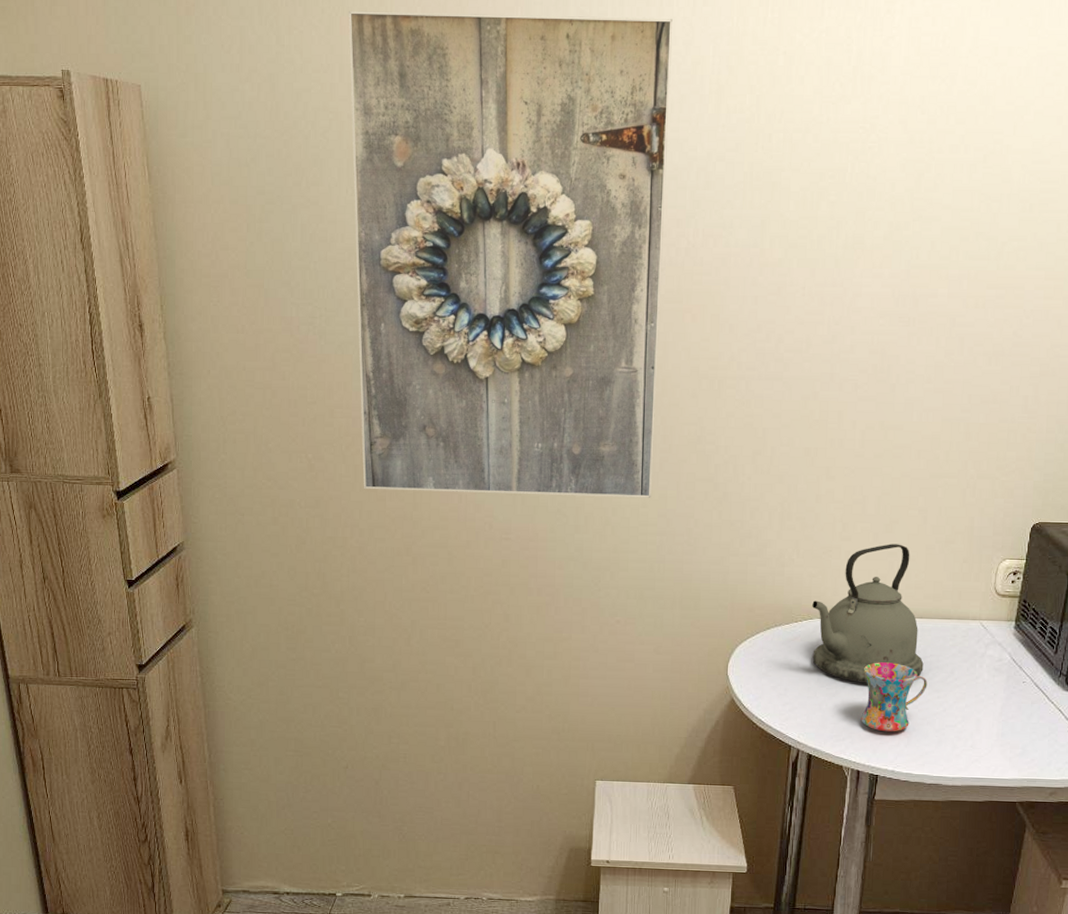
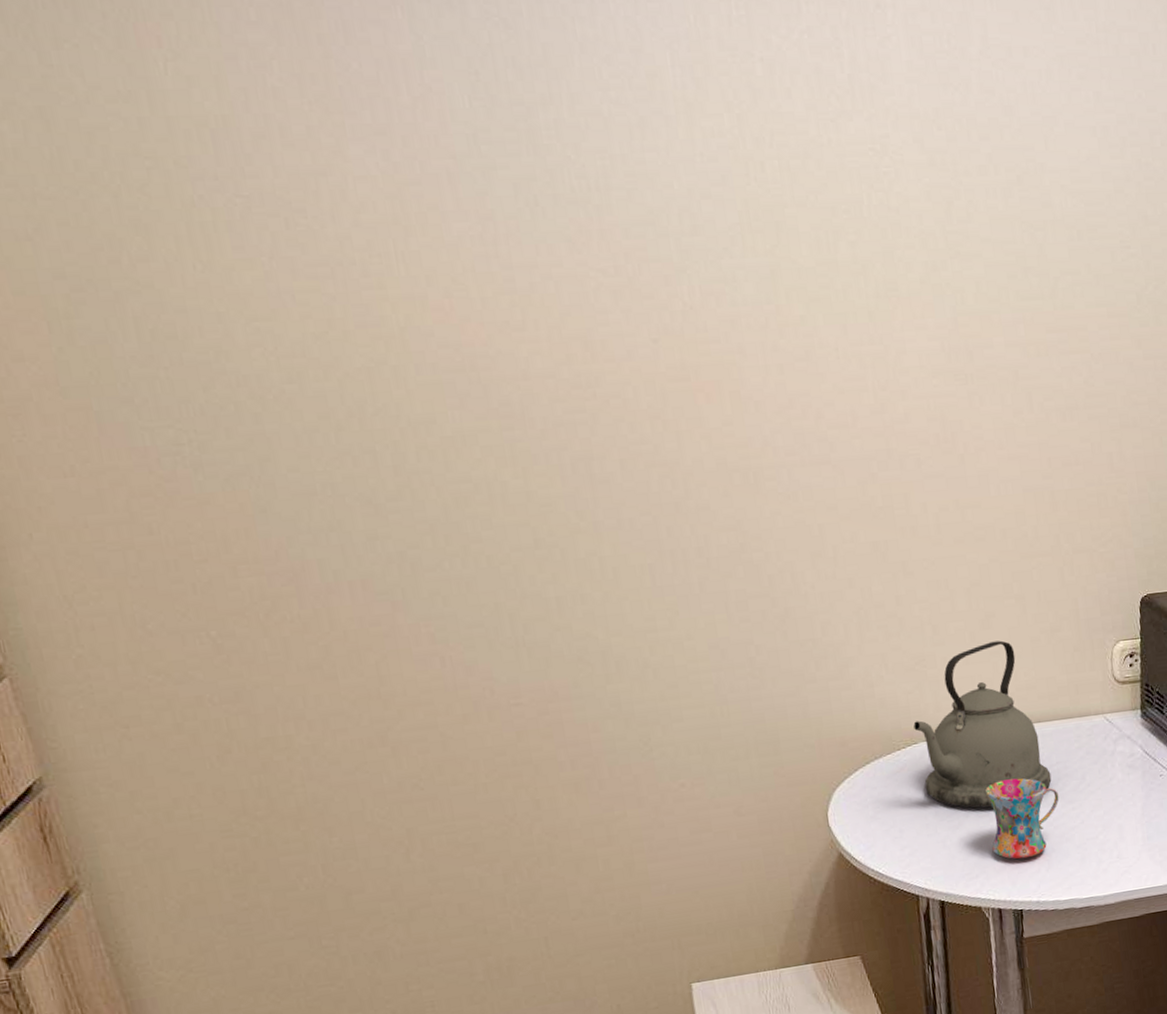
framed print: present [349,11,672,498] -> none [145,14,696,668]

